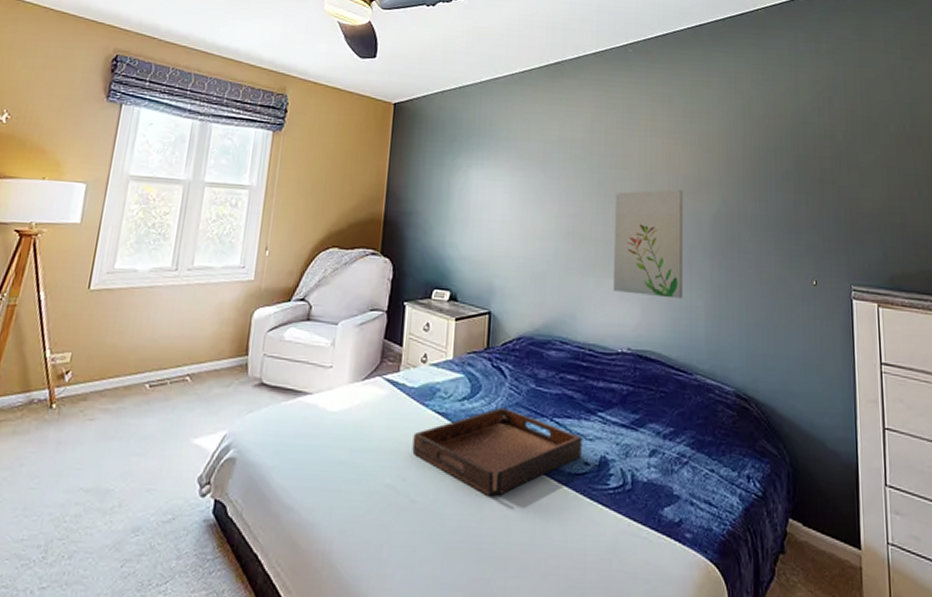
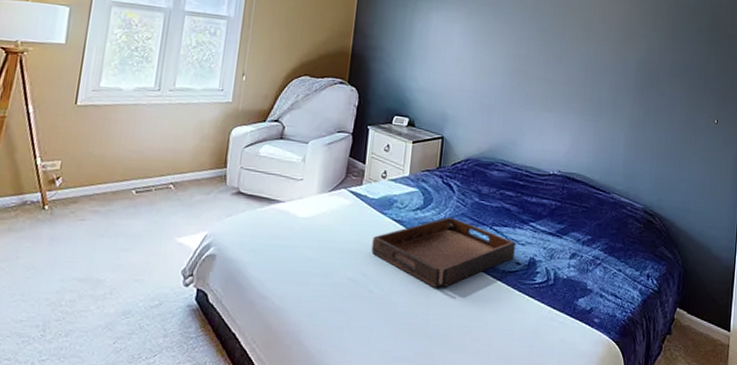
wall art: present [613,189,683,299] -> none [549,37,614,131]

